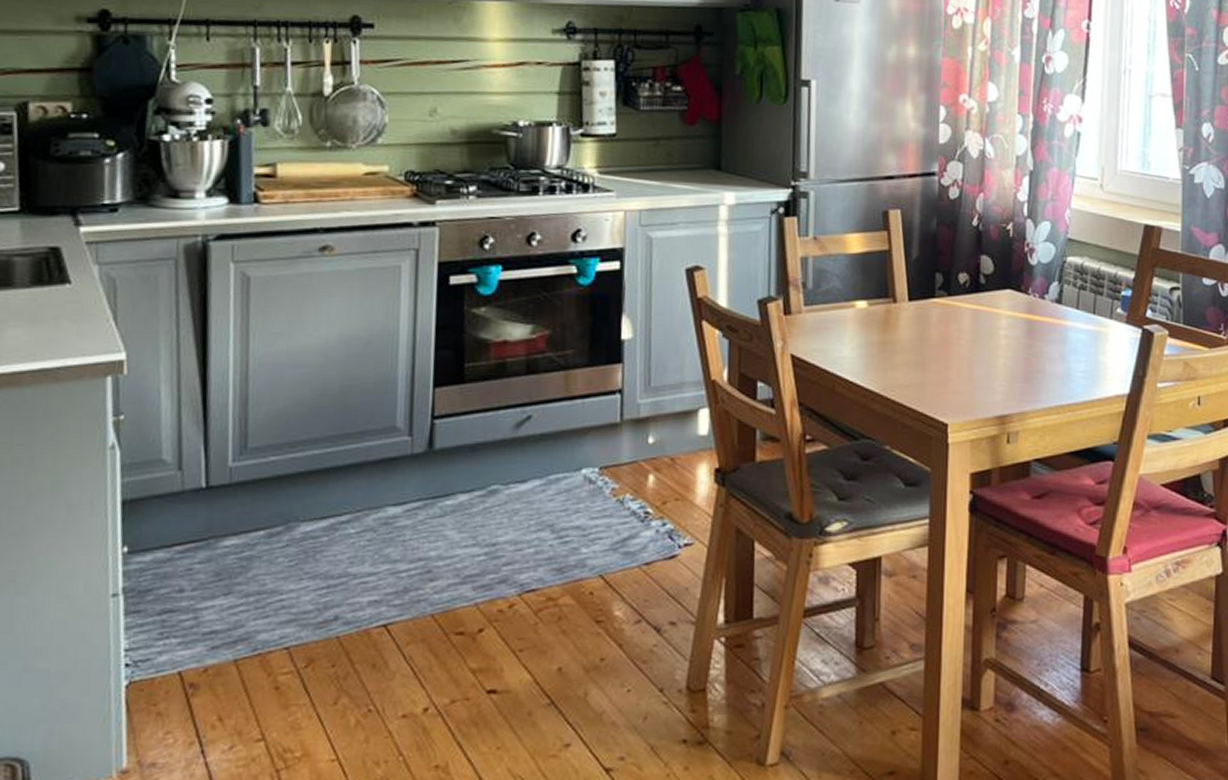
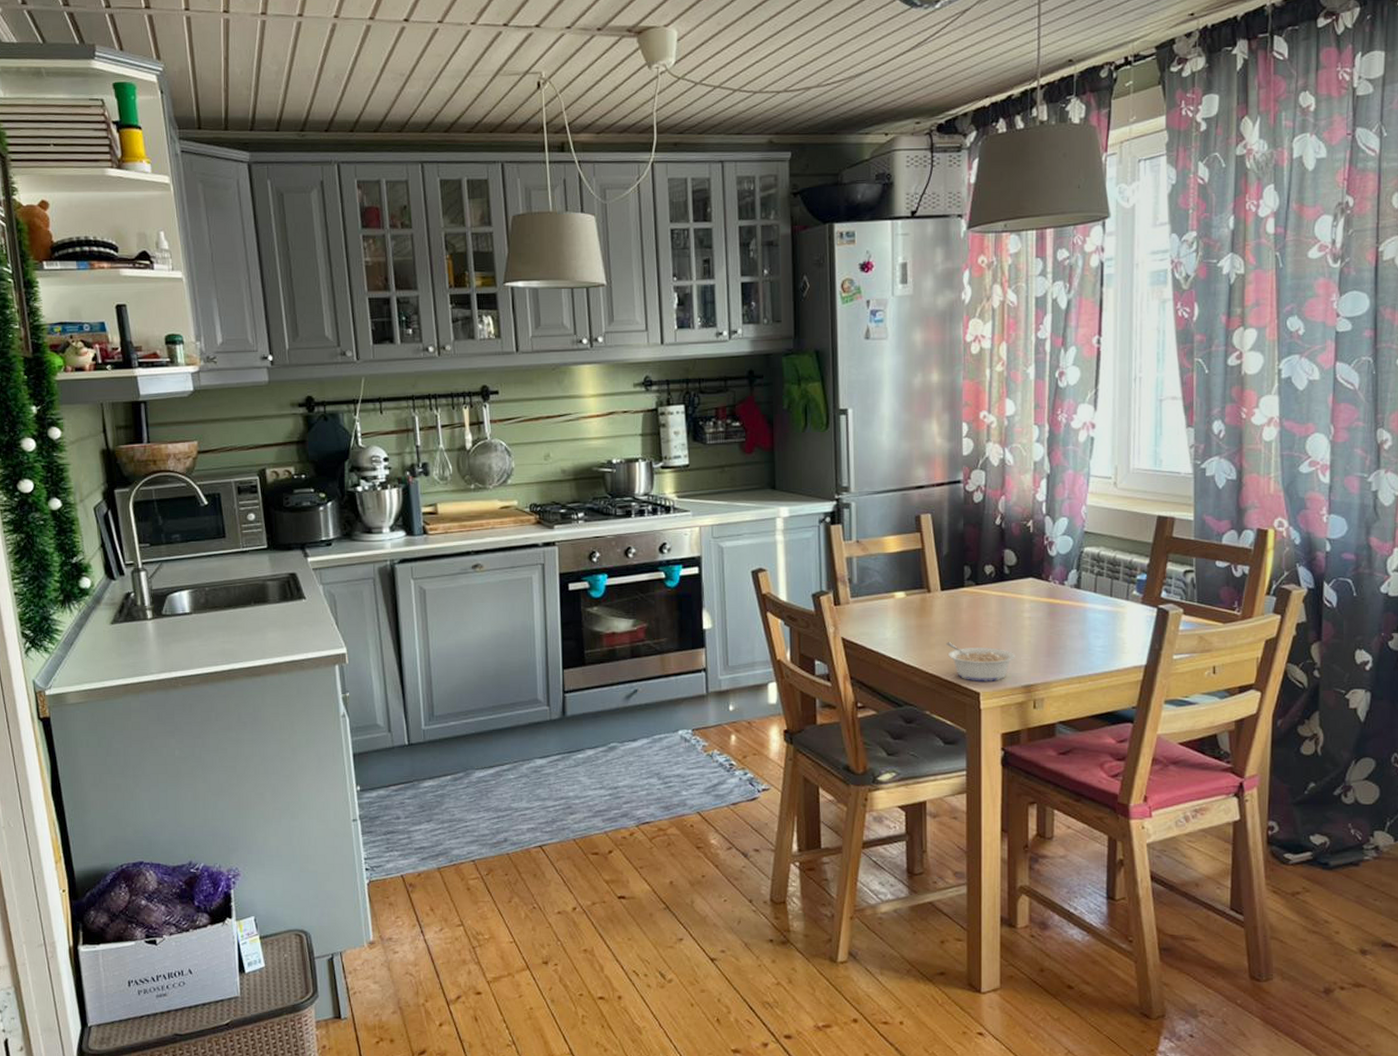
legume: none [912,362,989,411] -> present [946,642,1015,681]

